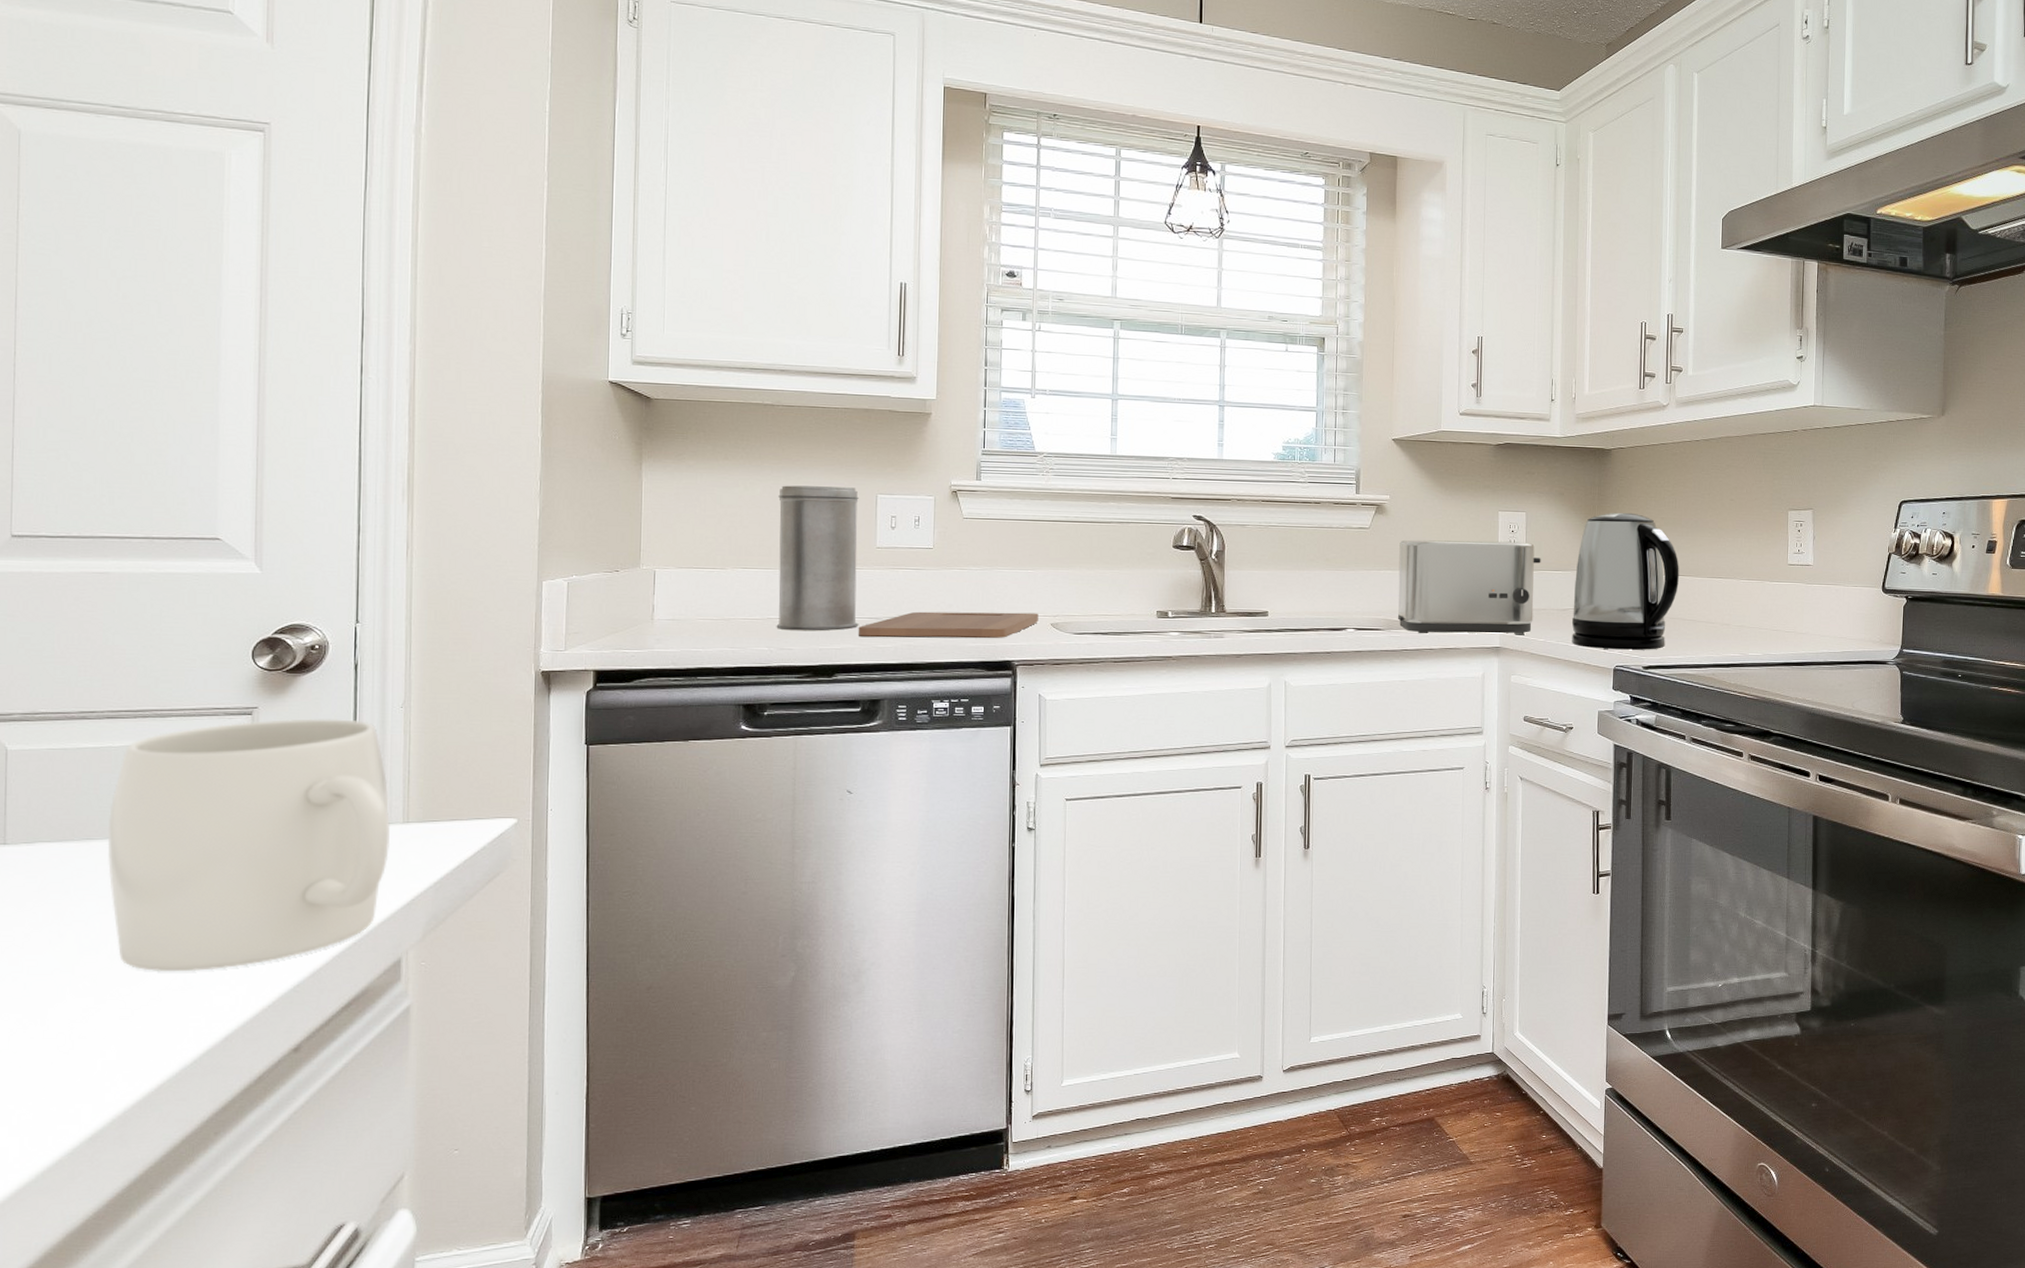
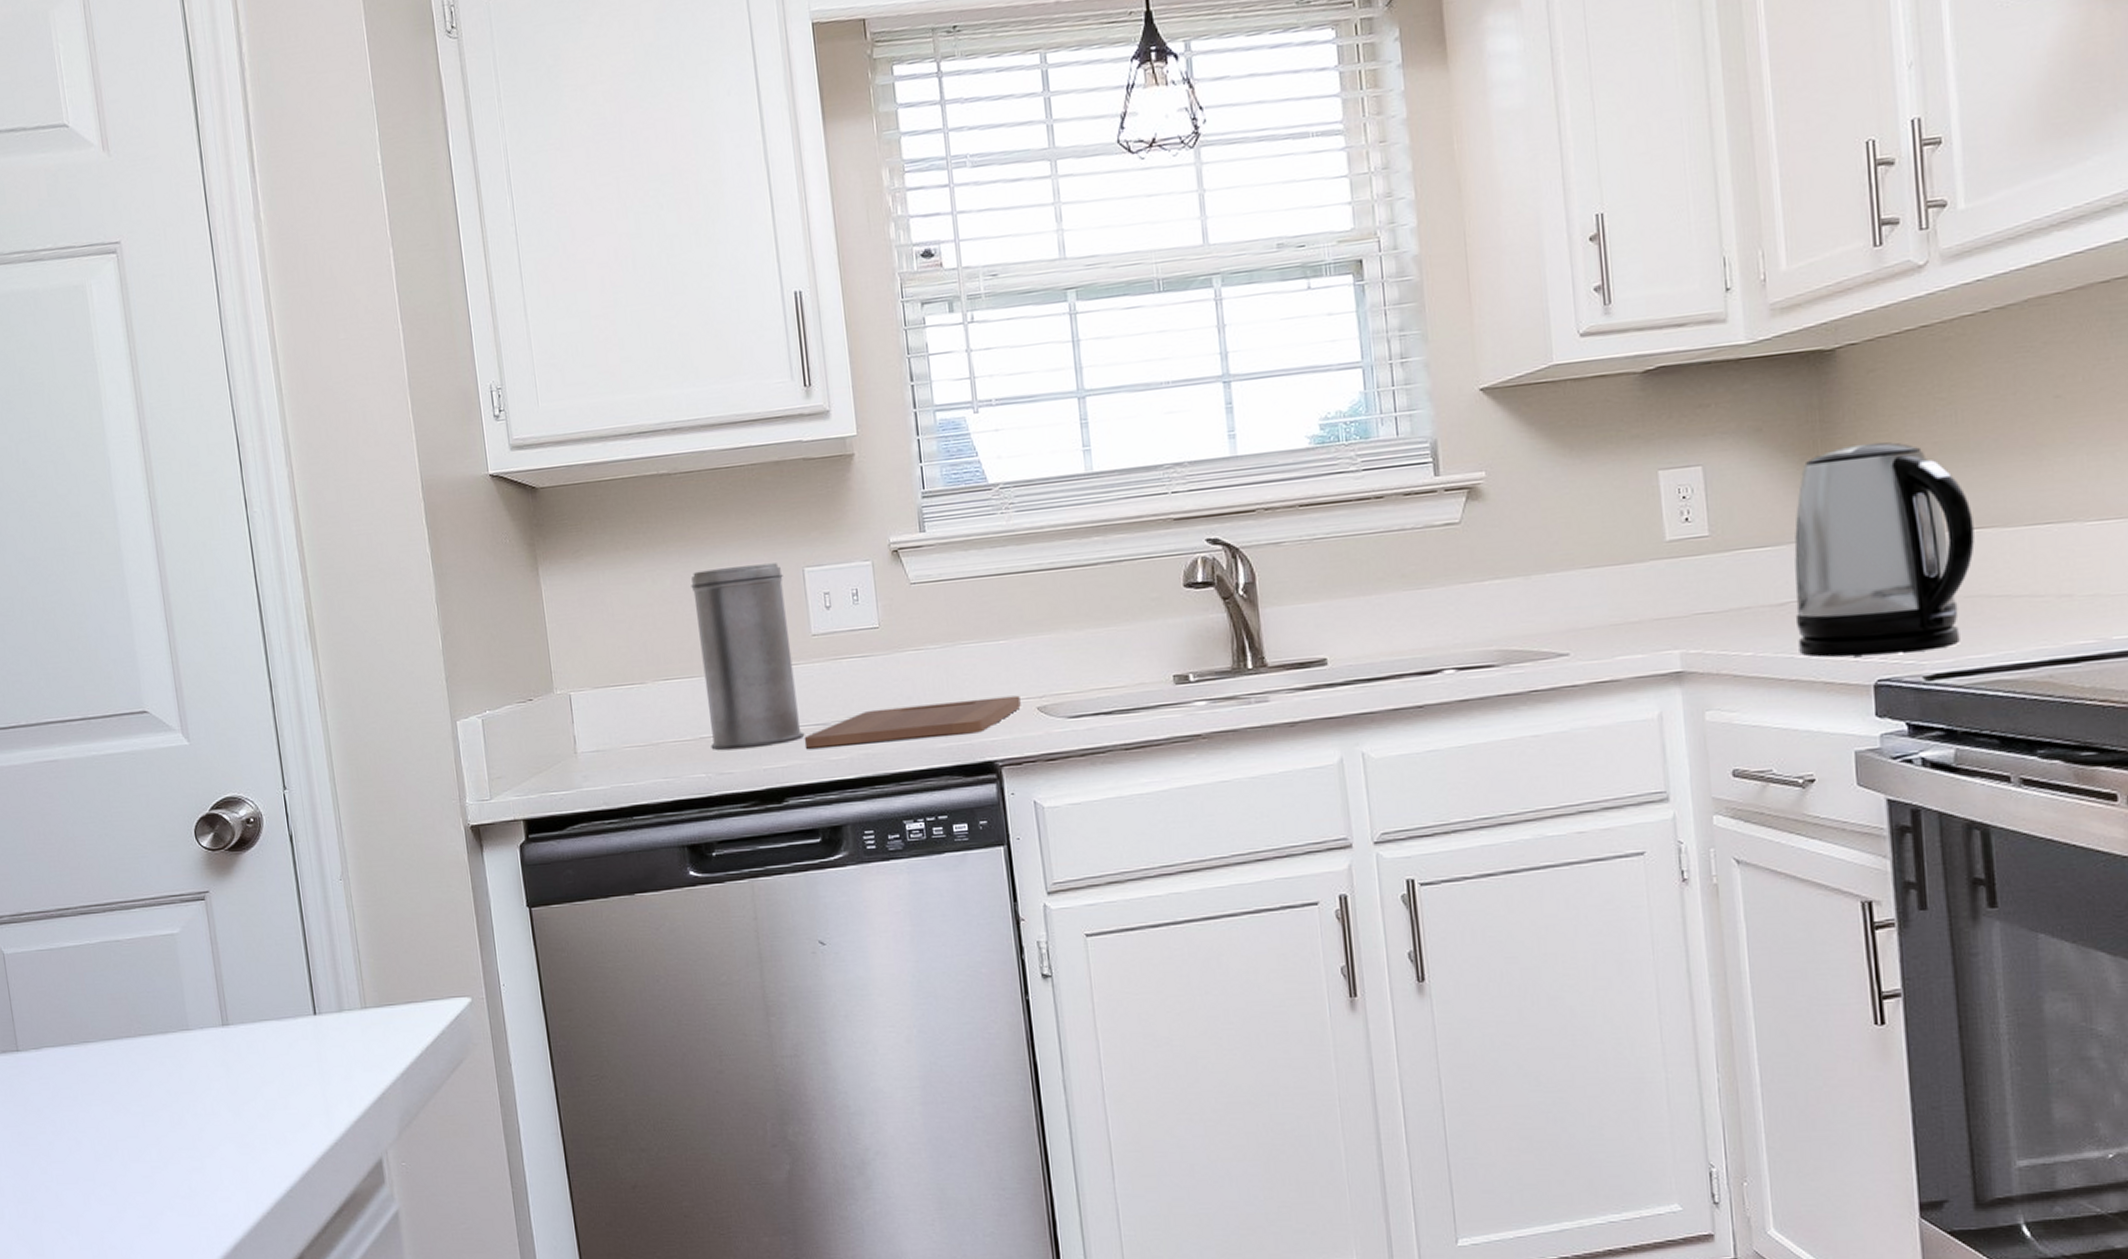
mug: present [107,719,391,972] -> none [97,897,354,1179]
toaster: present [1397,539,1541,634] -> none [1508,510,1735,666]

